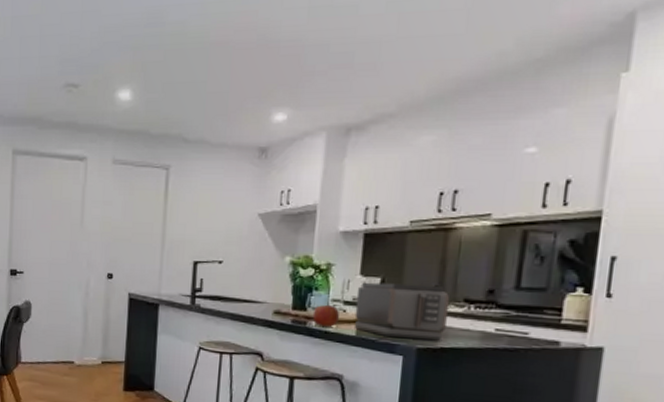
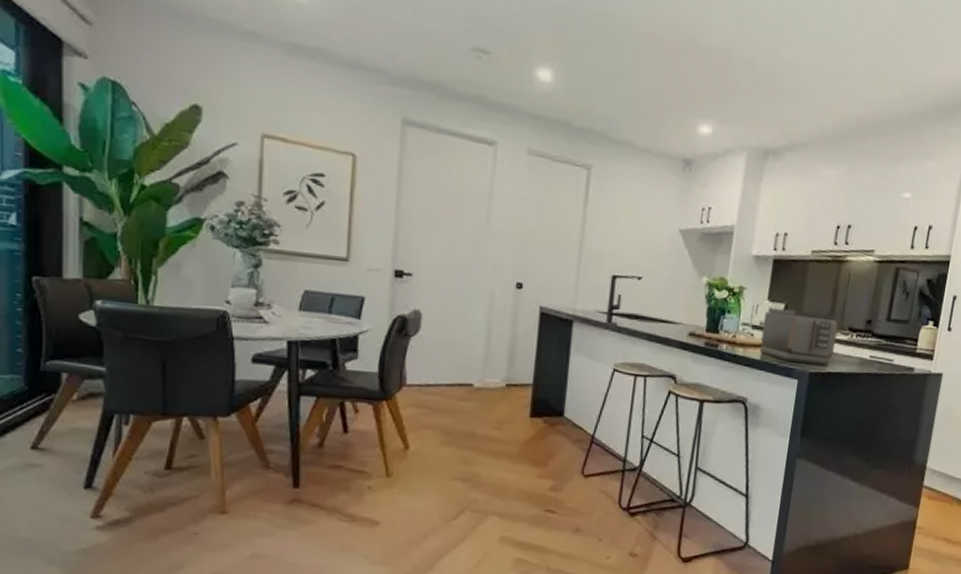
fruit: present [312,303,340,327] -> none [724,326,748,351]

